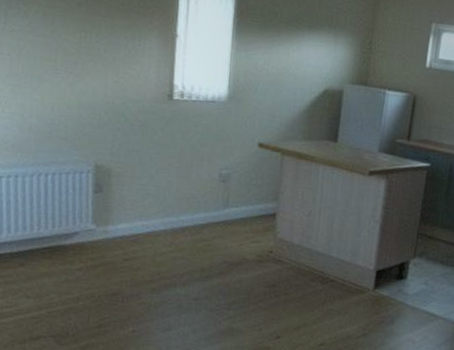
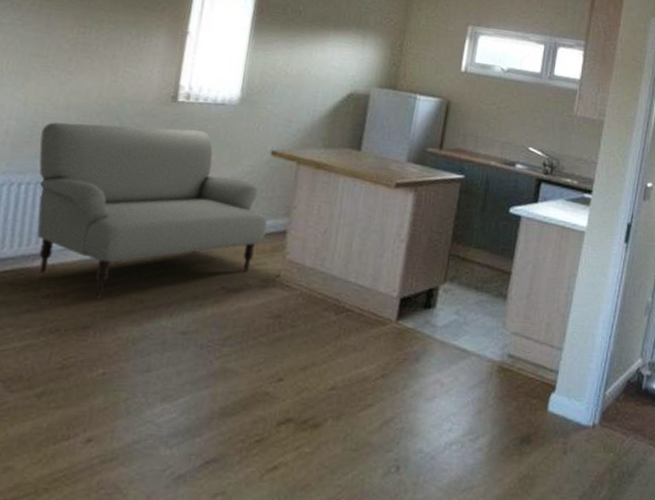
sofa: none [59,120,260,270] -> present [37,122,268,298]

